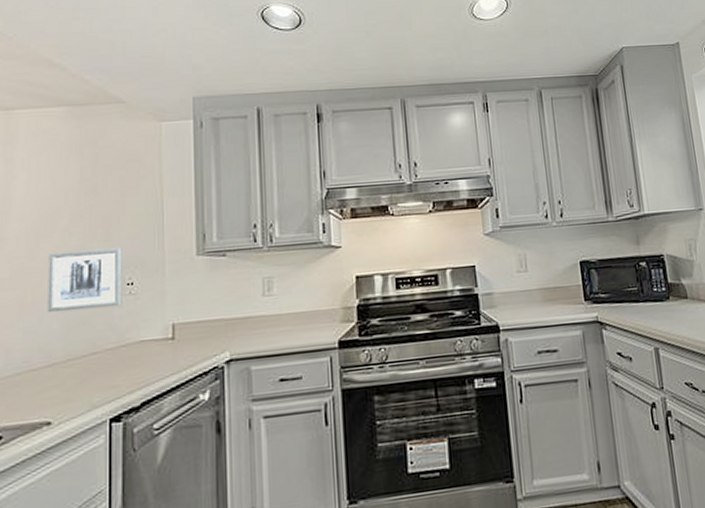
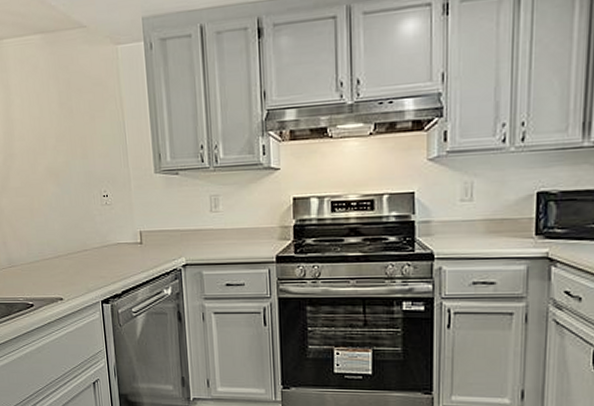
wall art: present [47,247,122,313] -> none [45,164,102,217]

